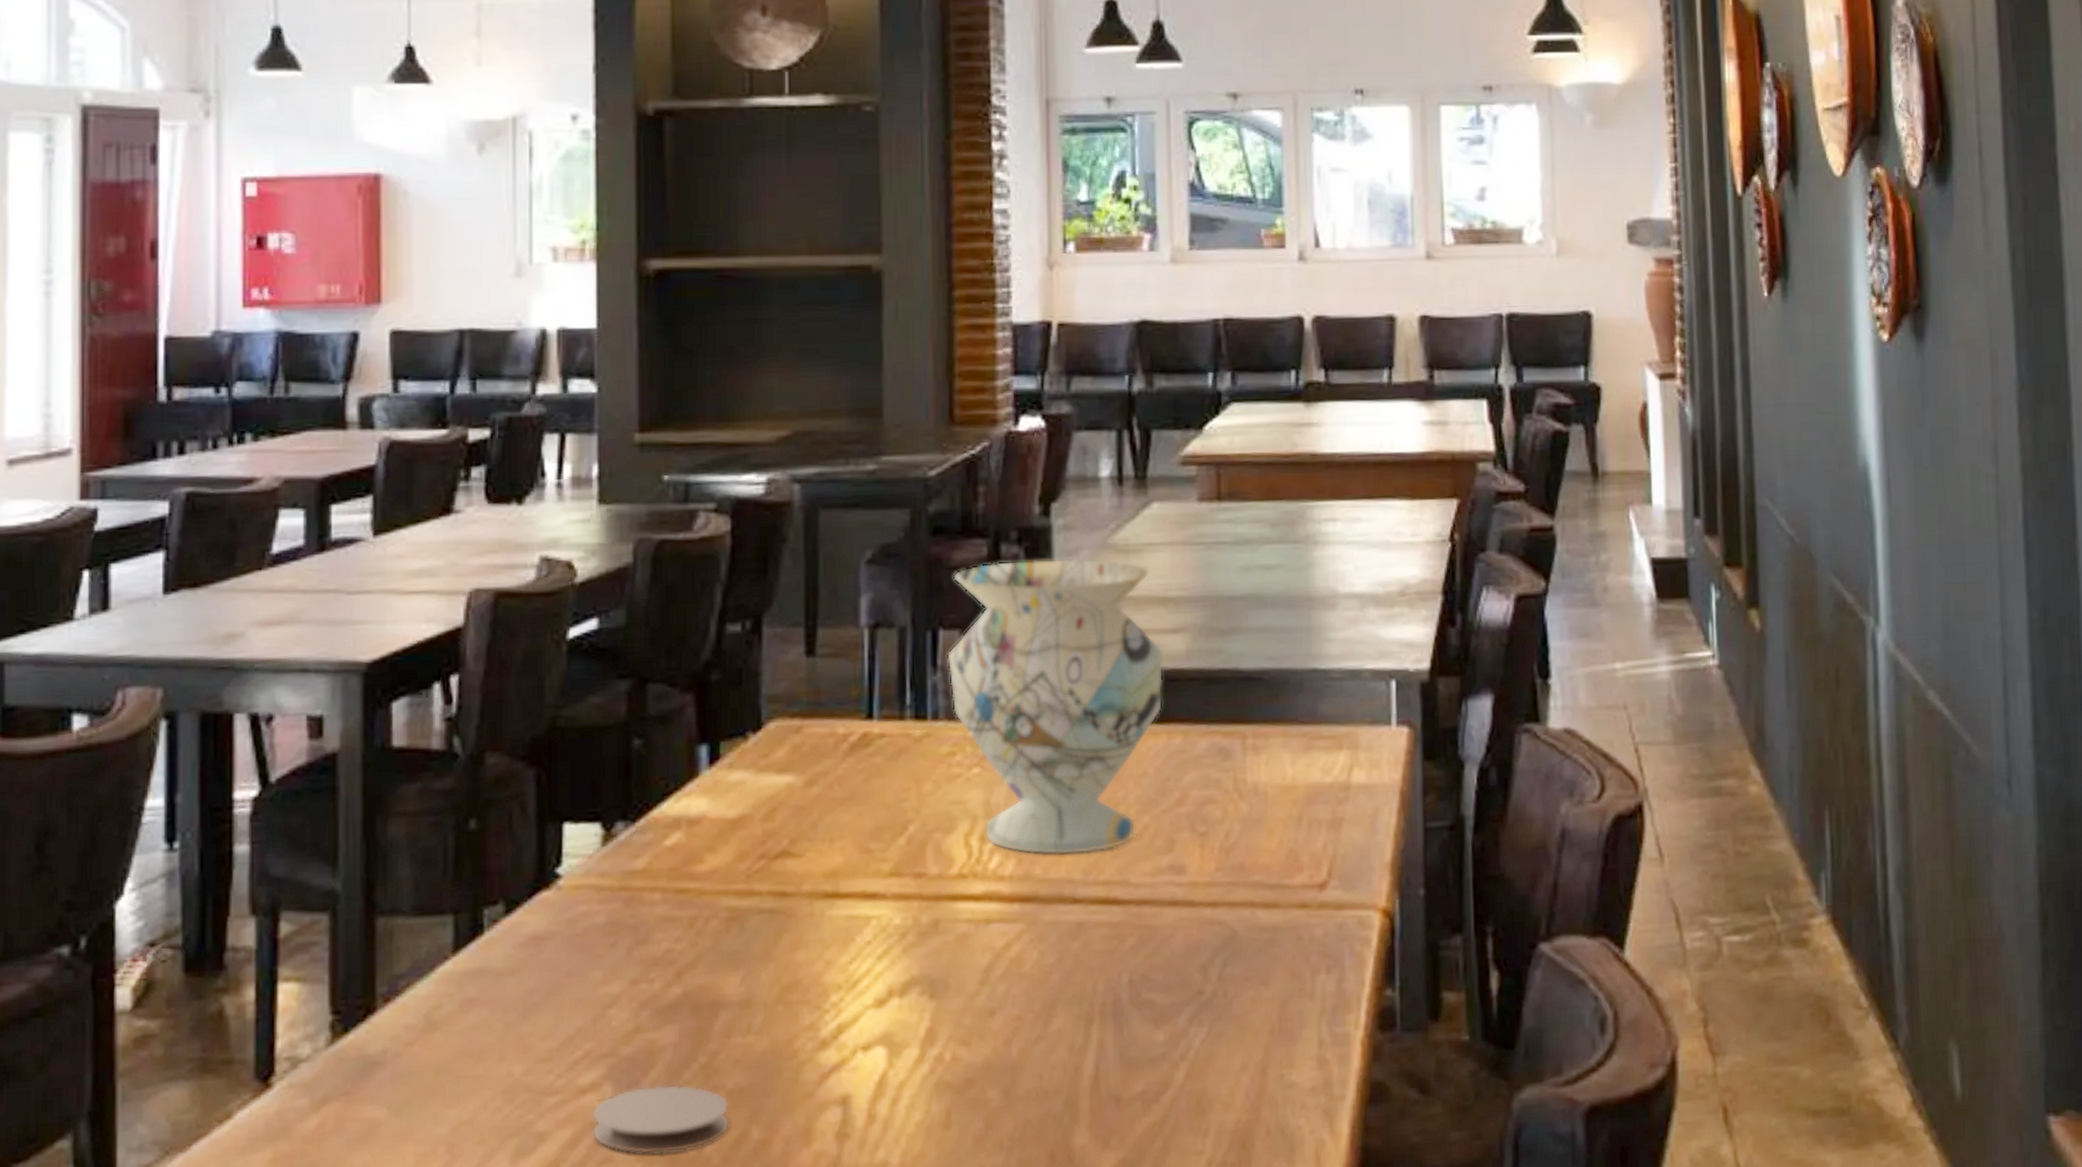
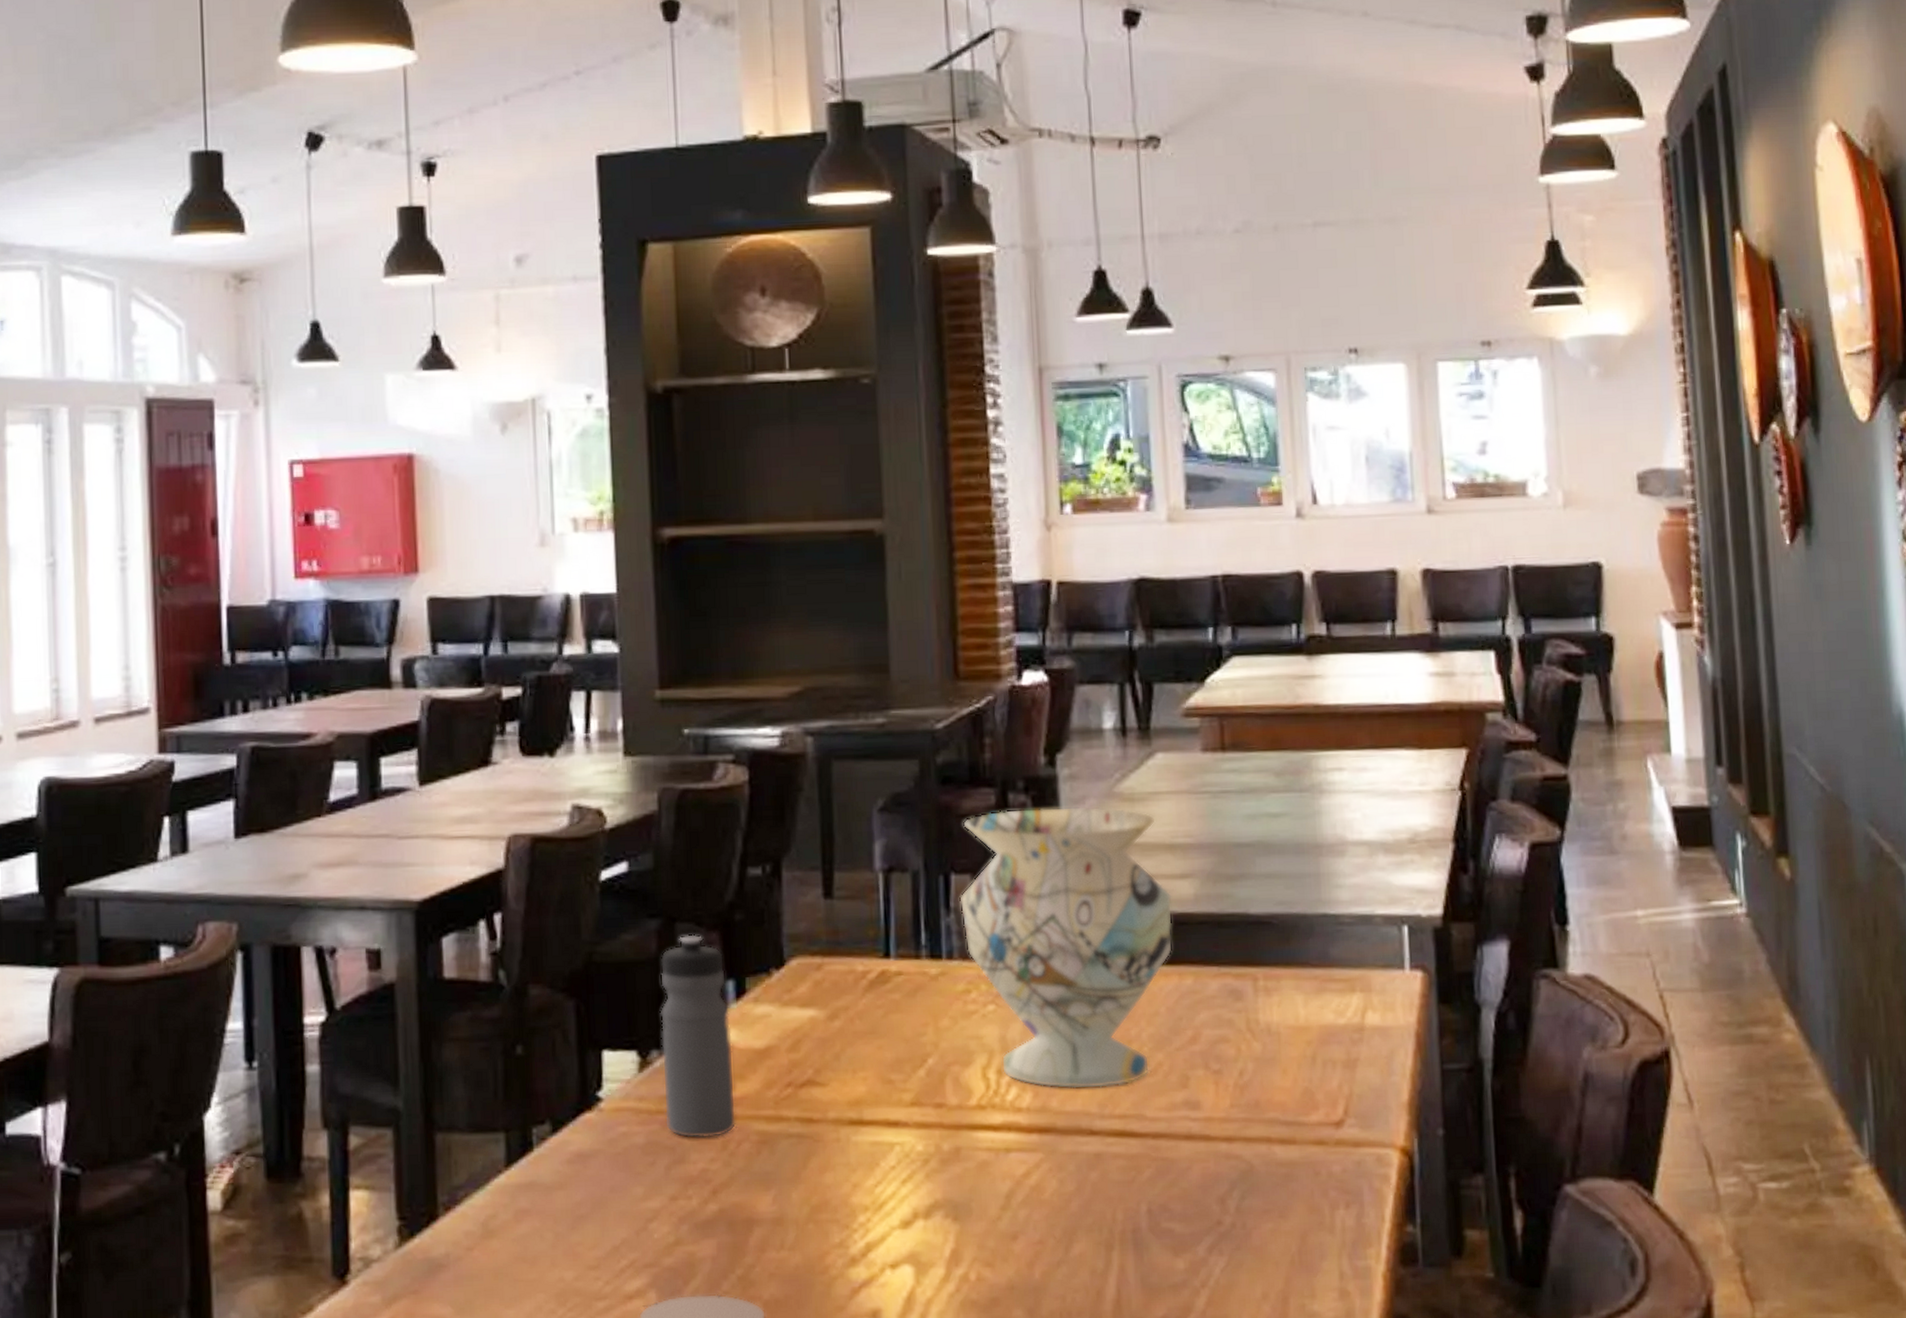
water bottle: none [627,696,705,917] -> present [660,934,737,1139]

